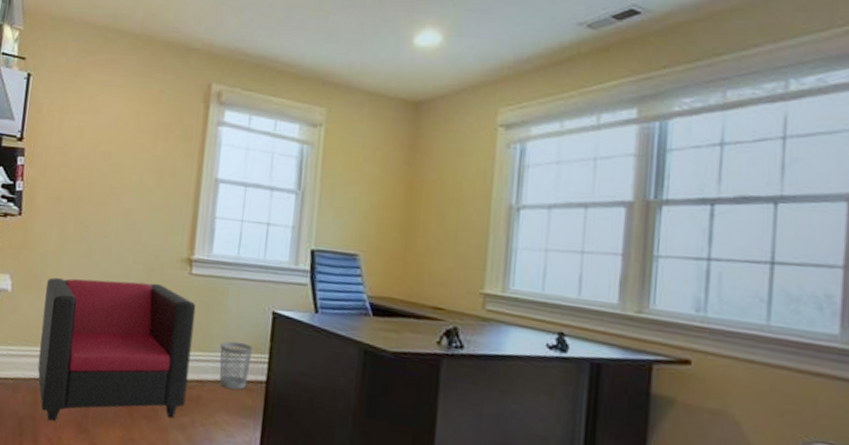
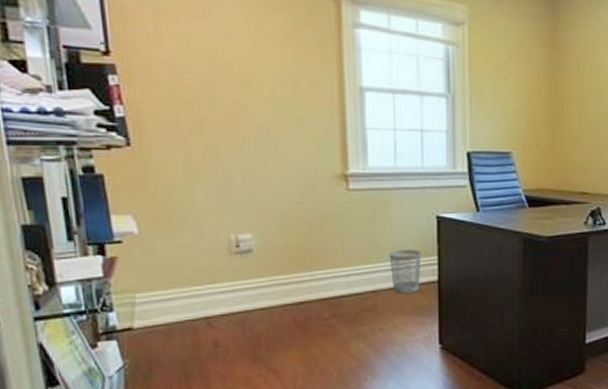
sofa: present [37,277,196,421] -> none [181,203,362,358]

